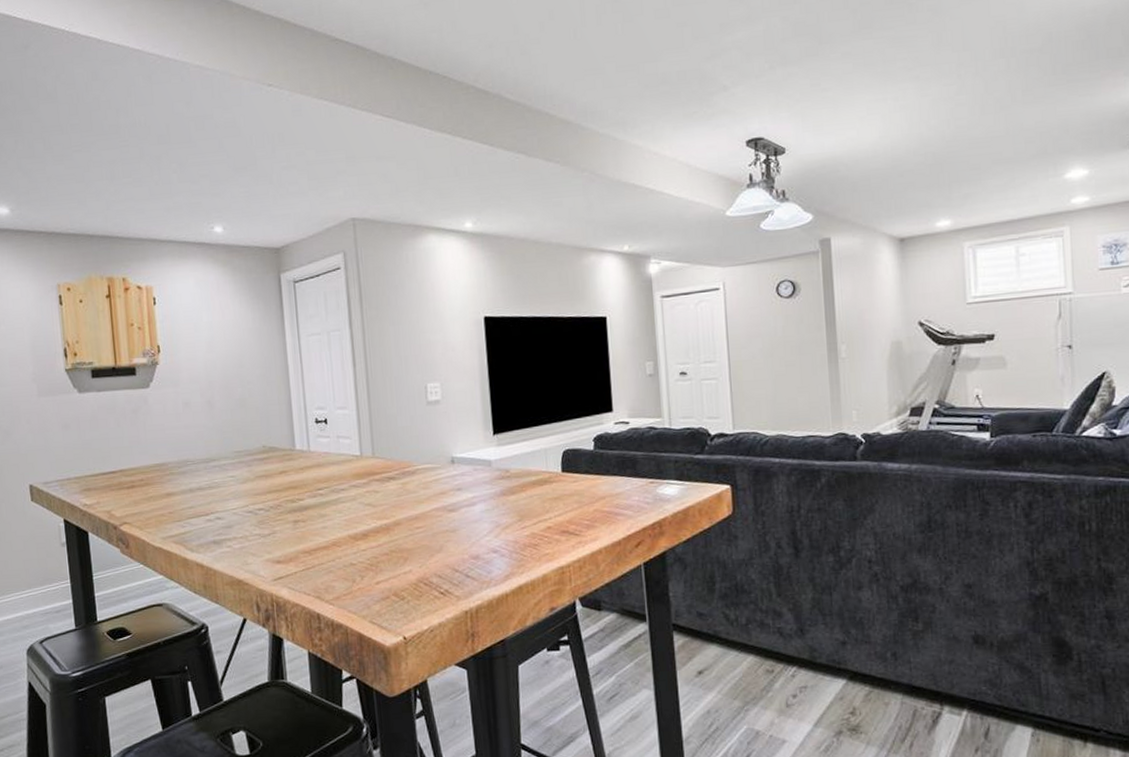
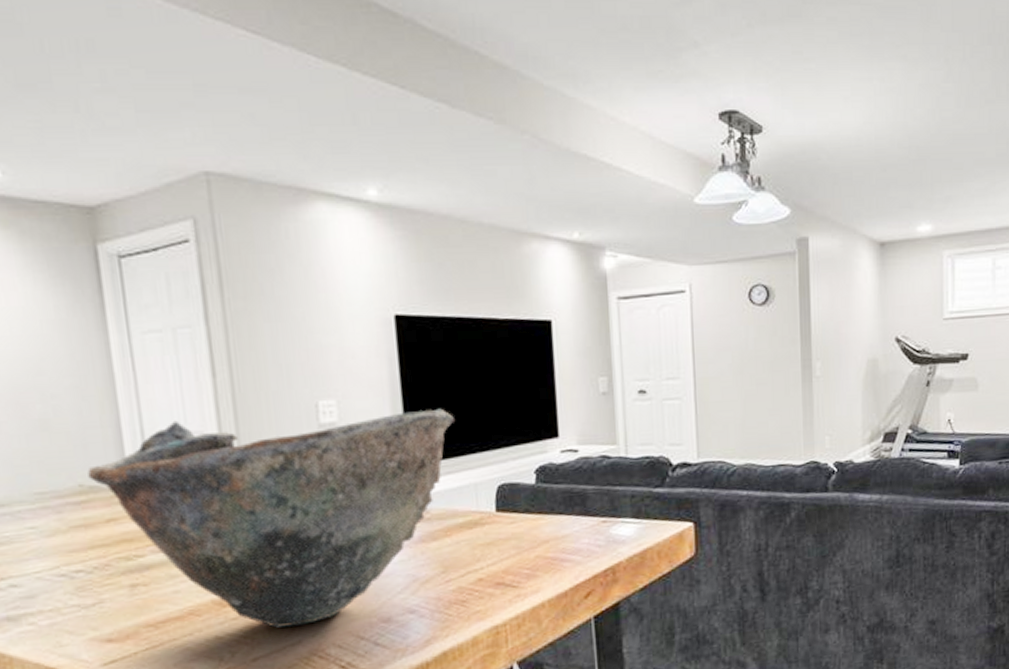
bowl: none [269,388,530,559] -> present [87,408,456,628]

